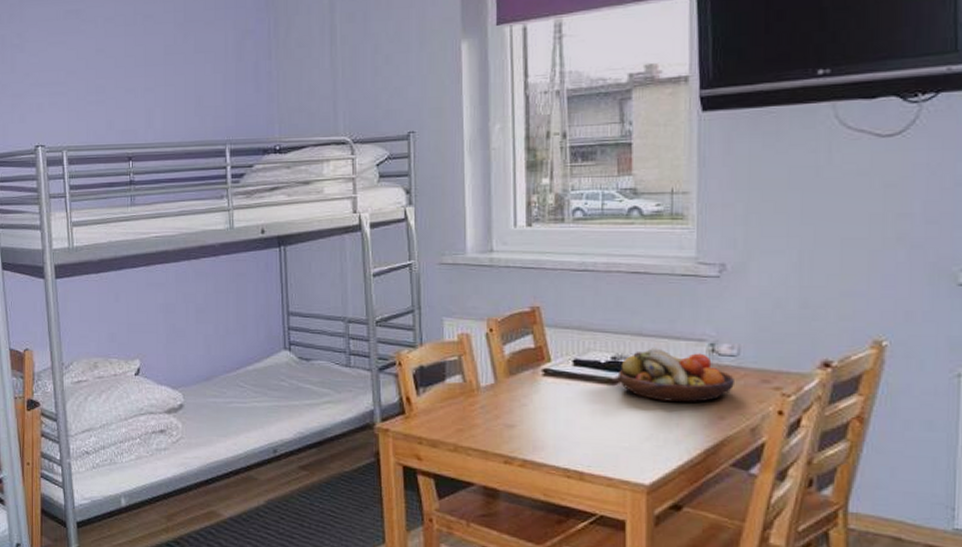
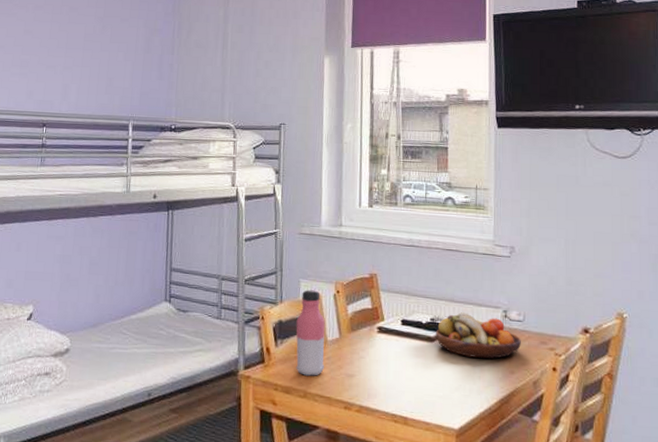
water bottle: none [440,329,479,428] -> present [296,290,325,376]

